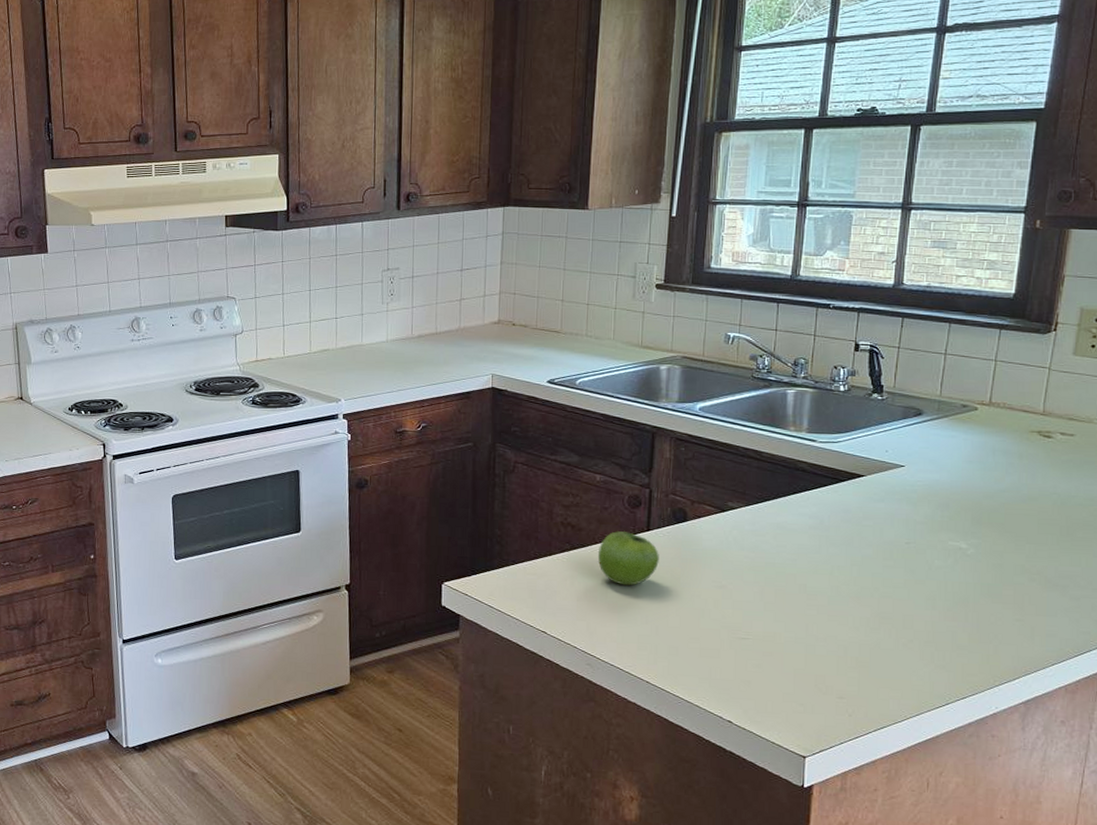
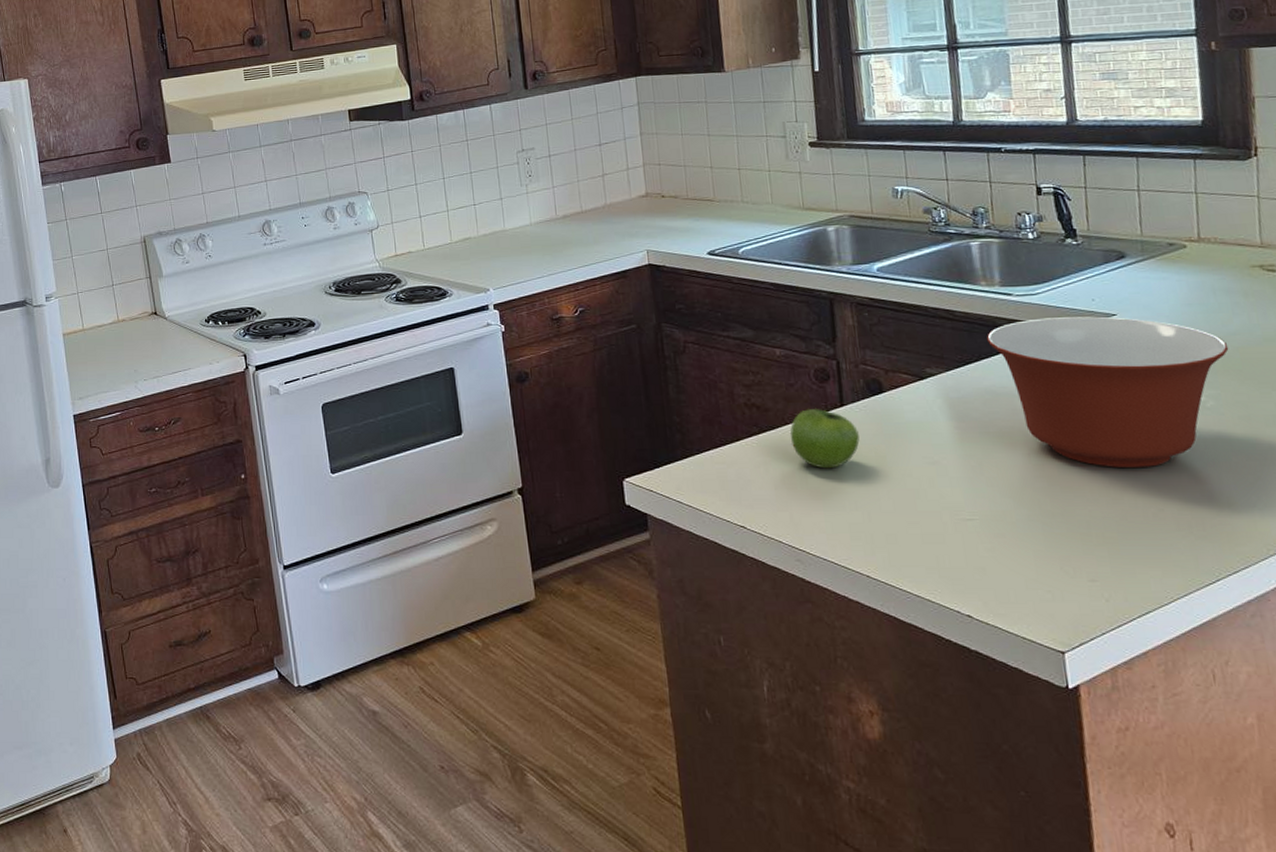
mixing bowl: none [786,464,996,603] -> present [986,316,1229,467]

